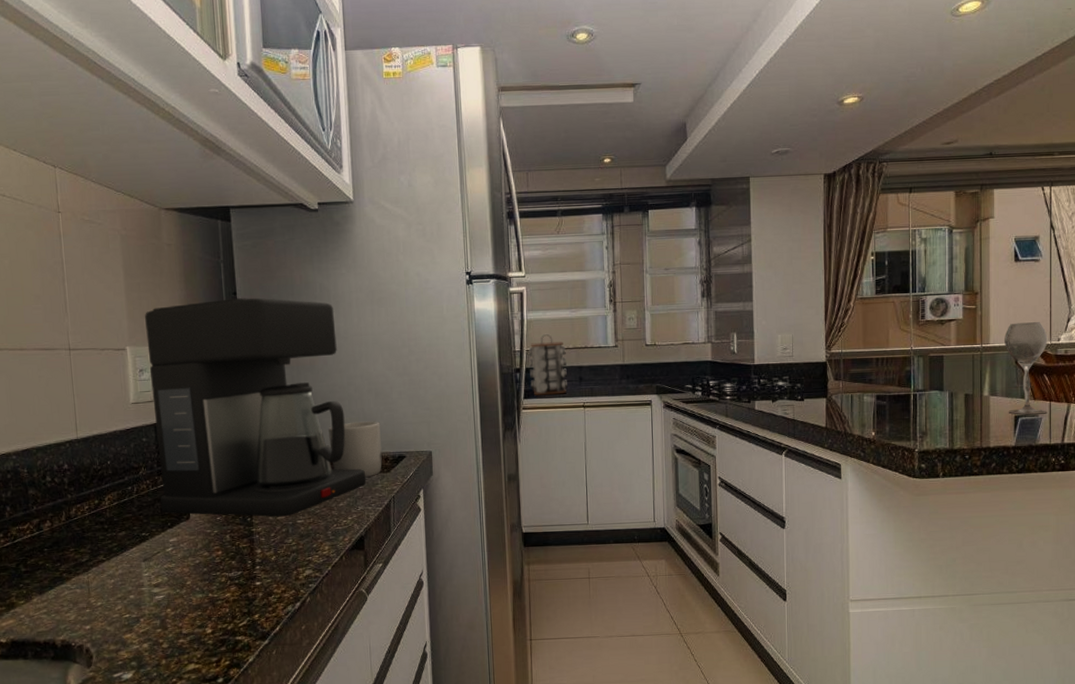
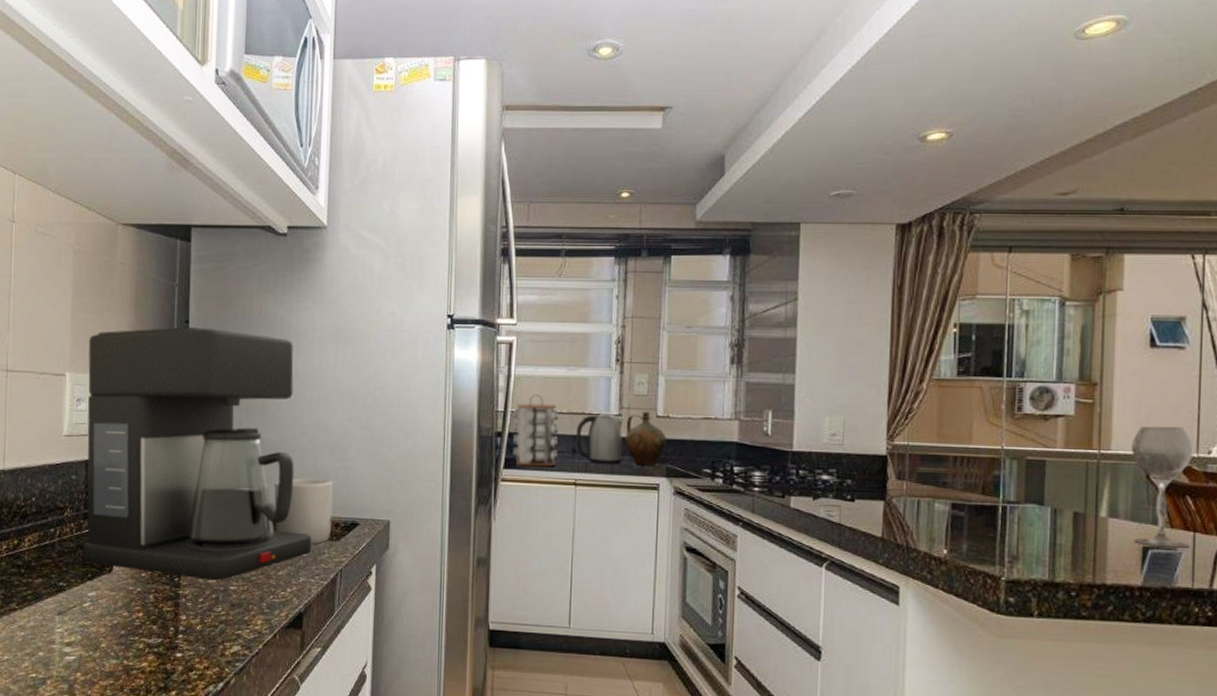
kettle: none [581,345,620,389] -> present [575,413,623,466]
ceramic jug: none [621,341,655,388] -> present [625,411,667,467]

